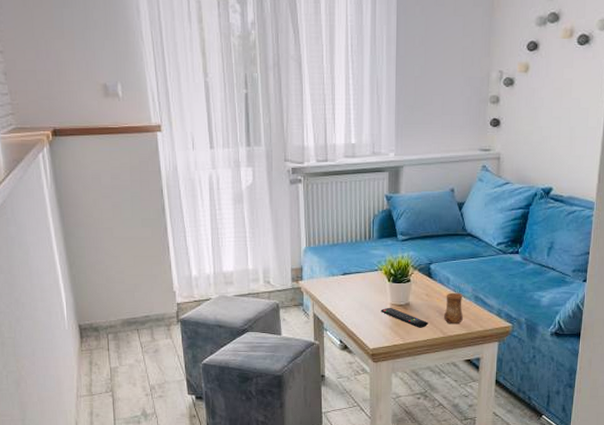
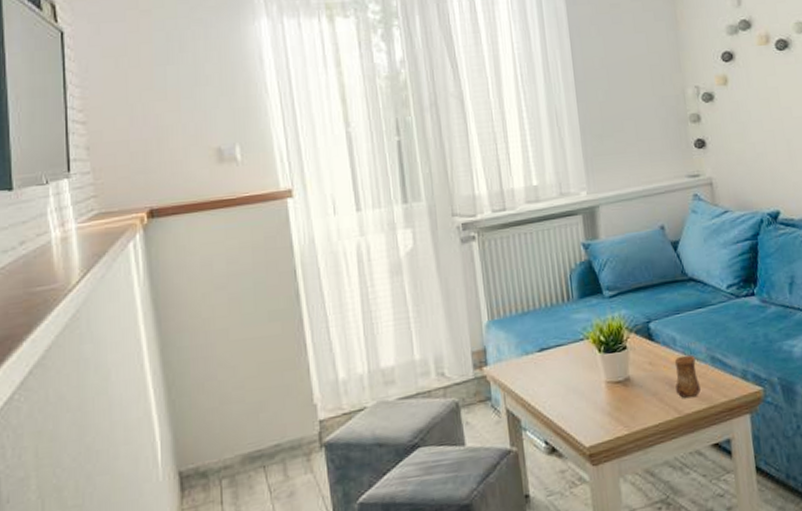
remote control: present [380,307,428,328] -> none [593,386,658,410]

